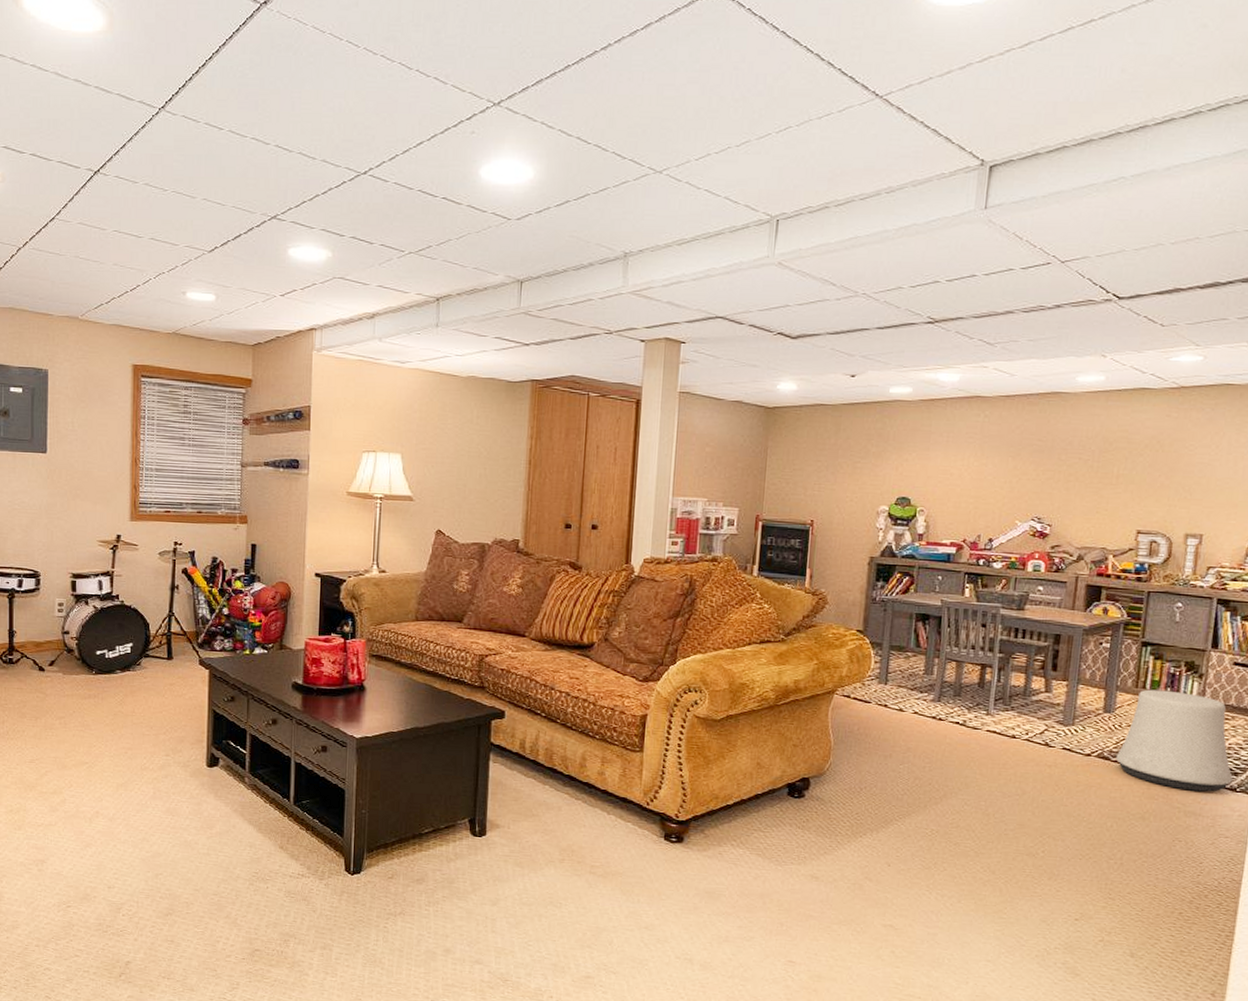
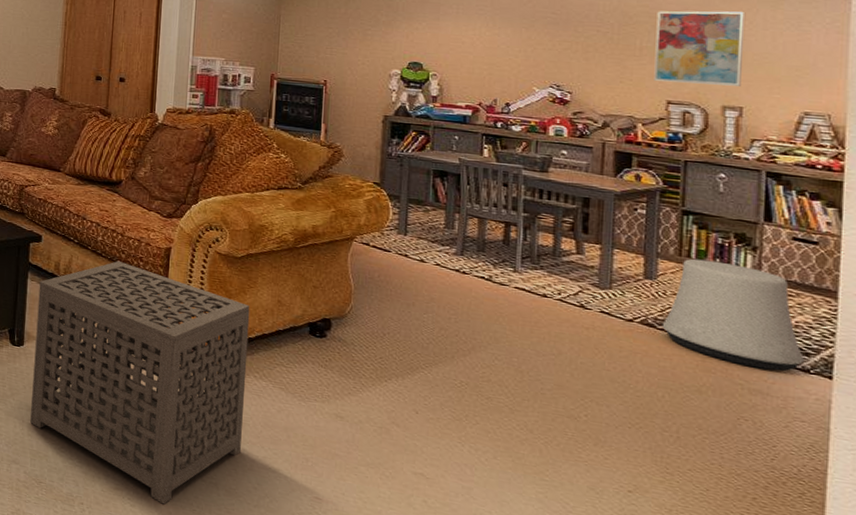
side table: none [494,733,729,987] -> present [30,260,250,505]
wall art: none [1127,435,1214,513] -> present [654,11,746,86]

